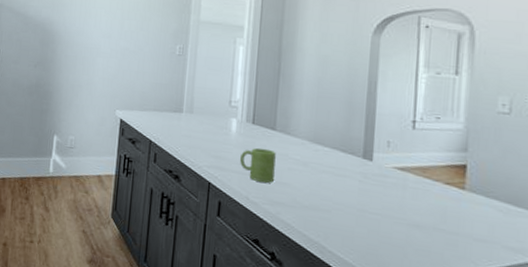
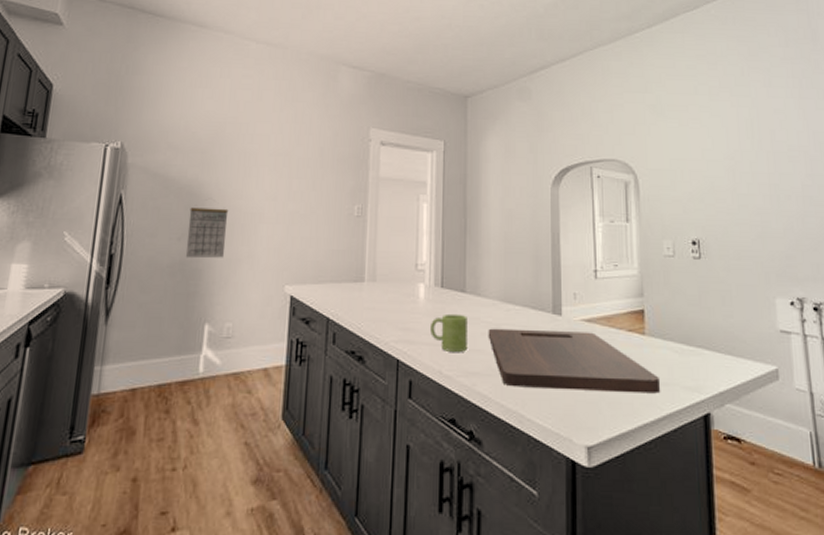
calendar: none [40,41,73,84] -> present [185,207,229,259]
cutting board: none [295,165,478,249] -> present [488,328,661,394]

